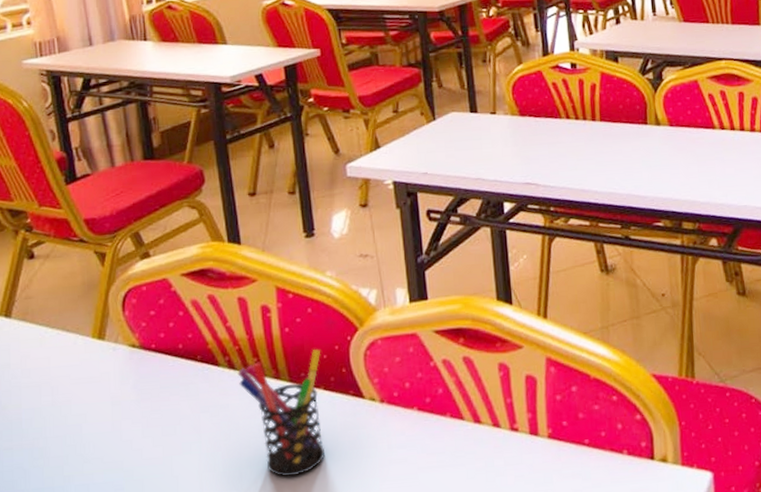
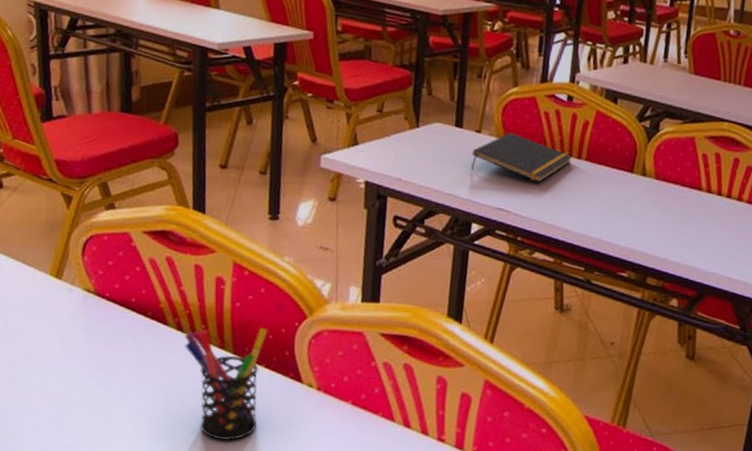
notepad: none [491,108,587,152] -> present [471,132,573,183]

